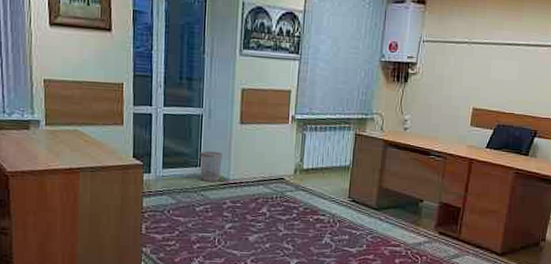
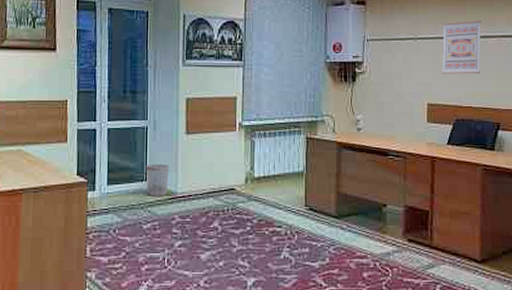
wall art: none [491,28,536,82] -> present [442,20,482,74]

